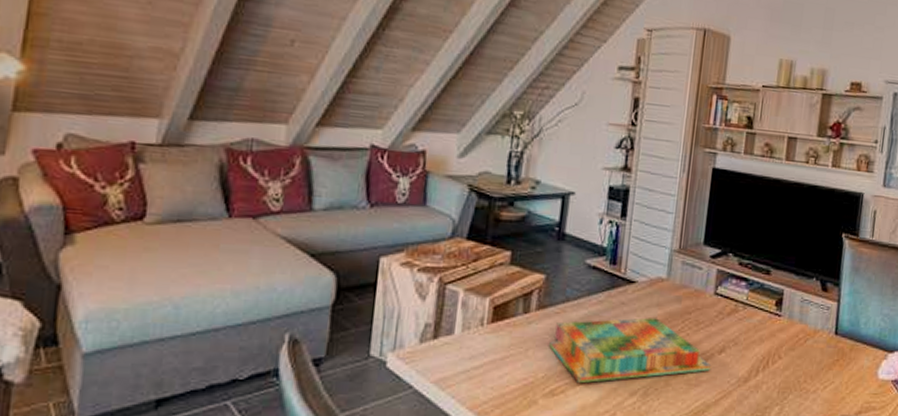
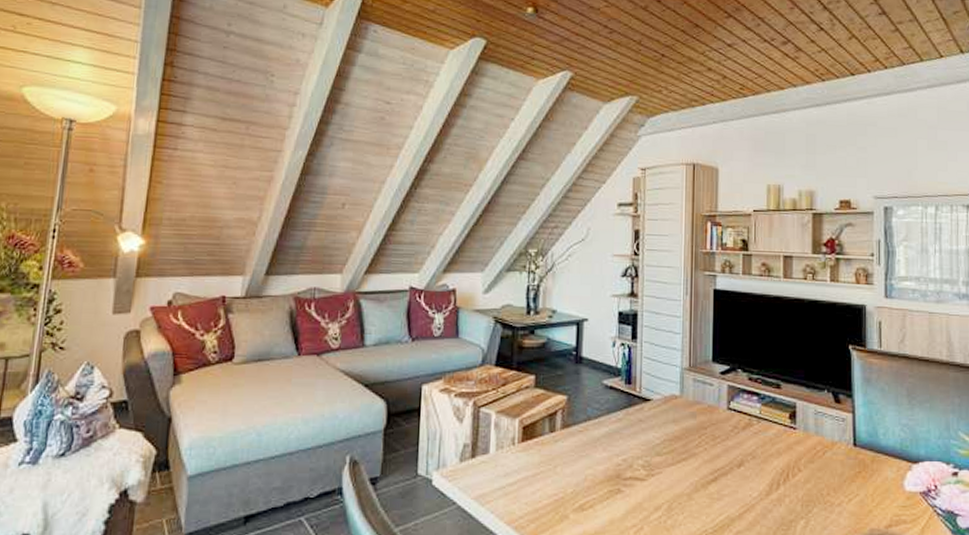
board game: present [549,317,712,383] -> none [575,434,732,497]

